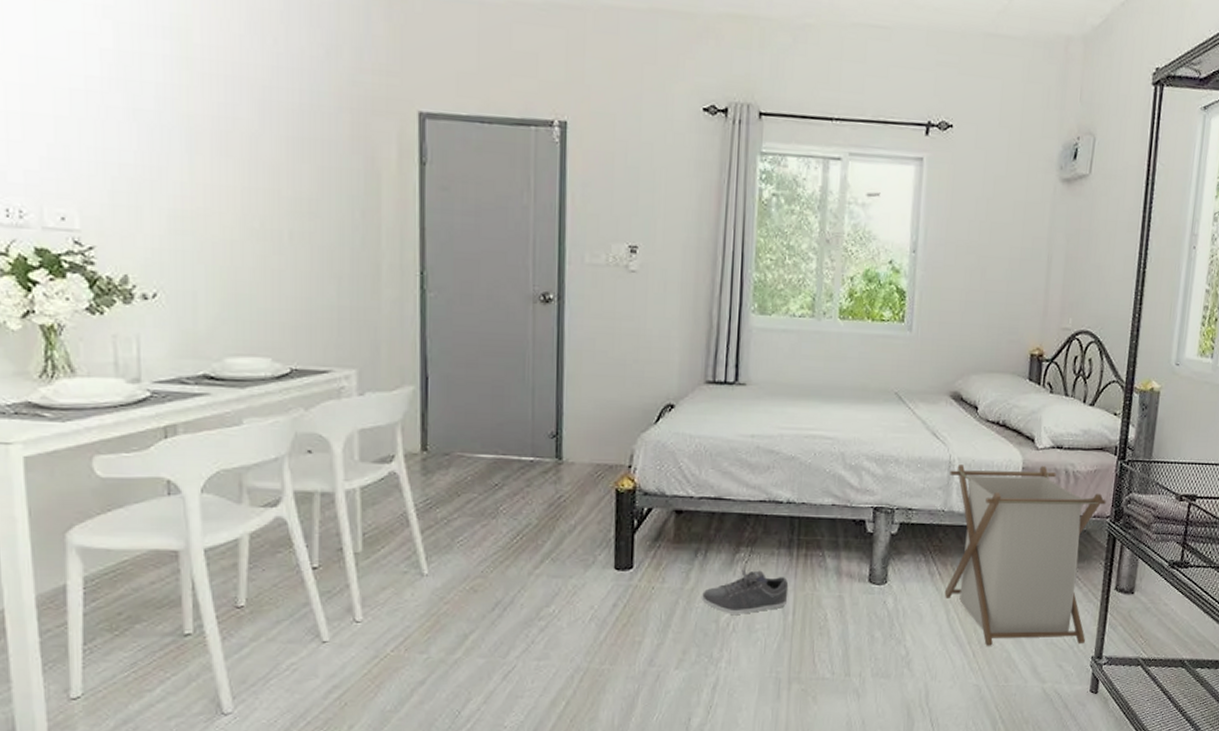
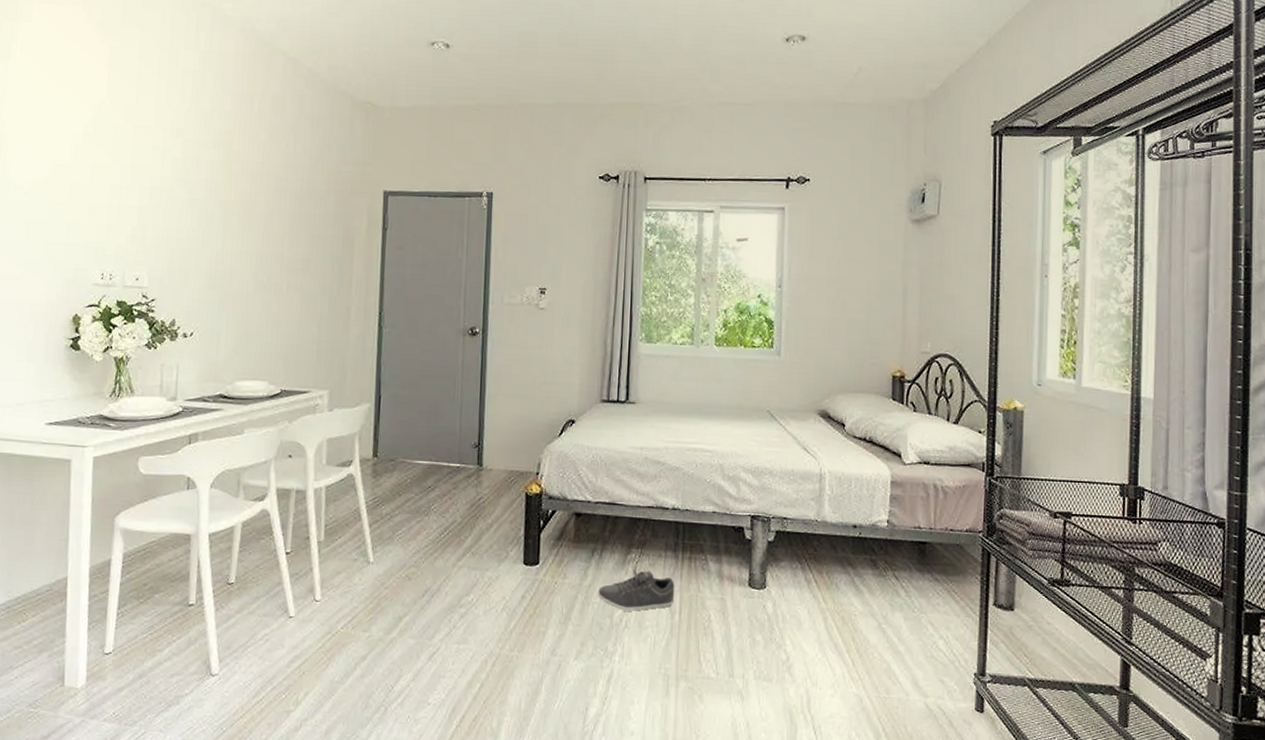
laundry basket: present [944,465,1106,646] -> none [821,477,977,660]

